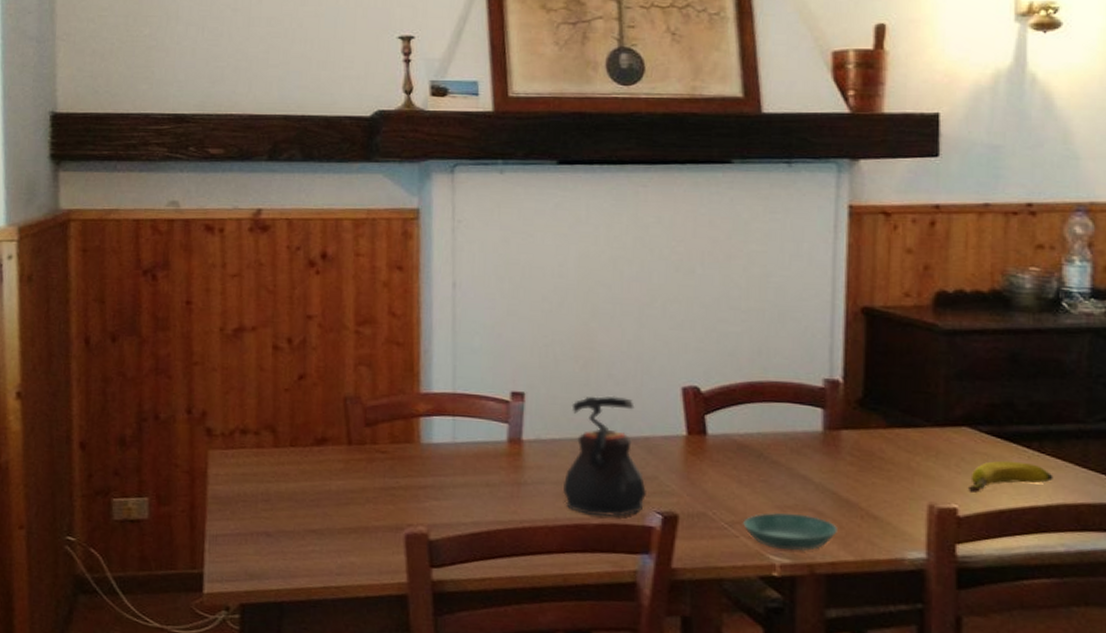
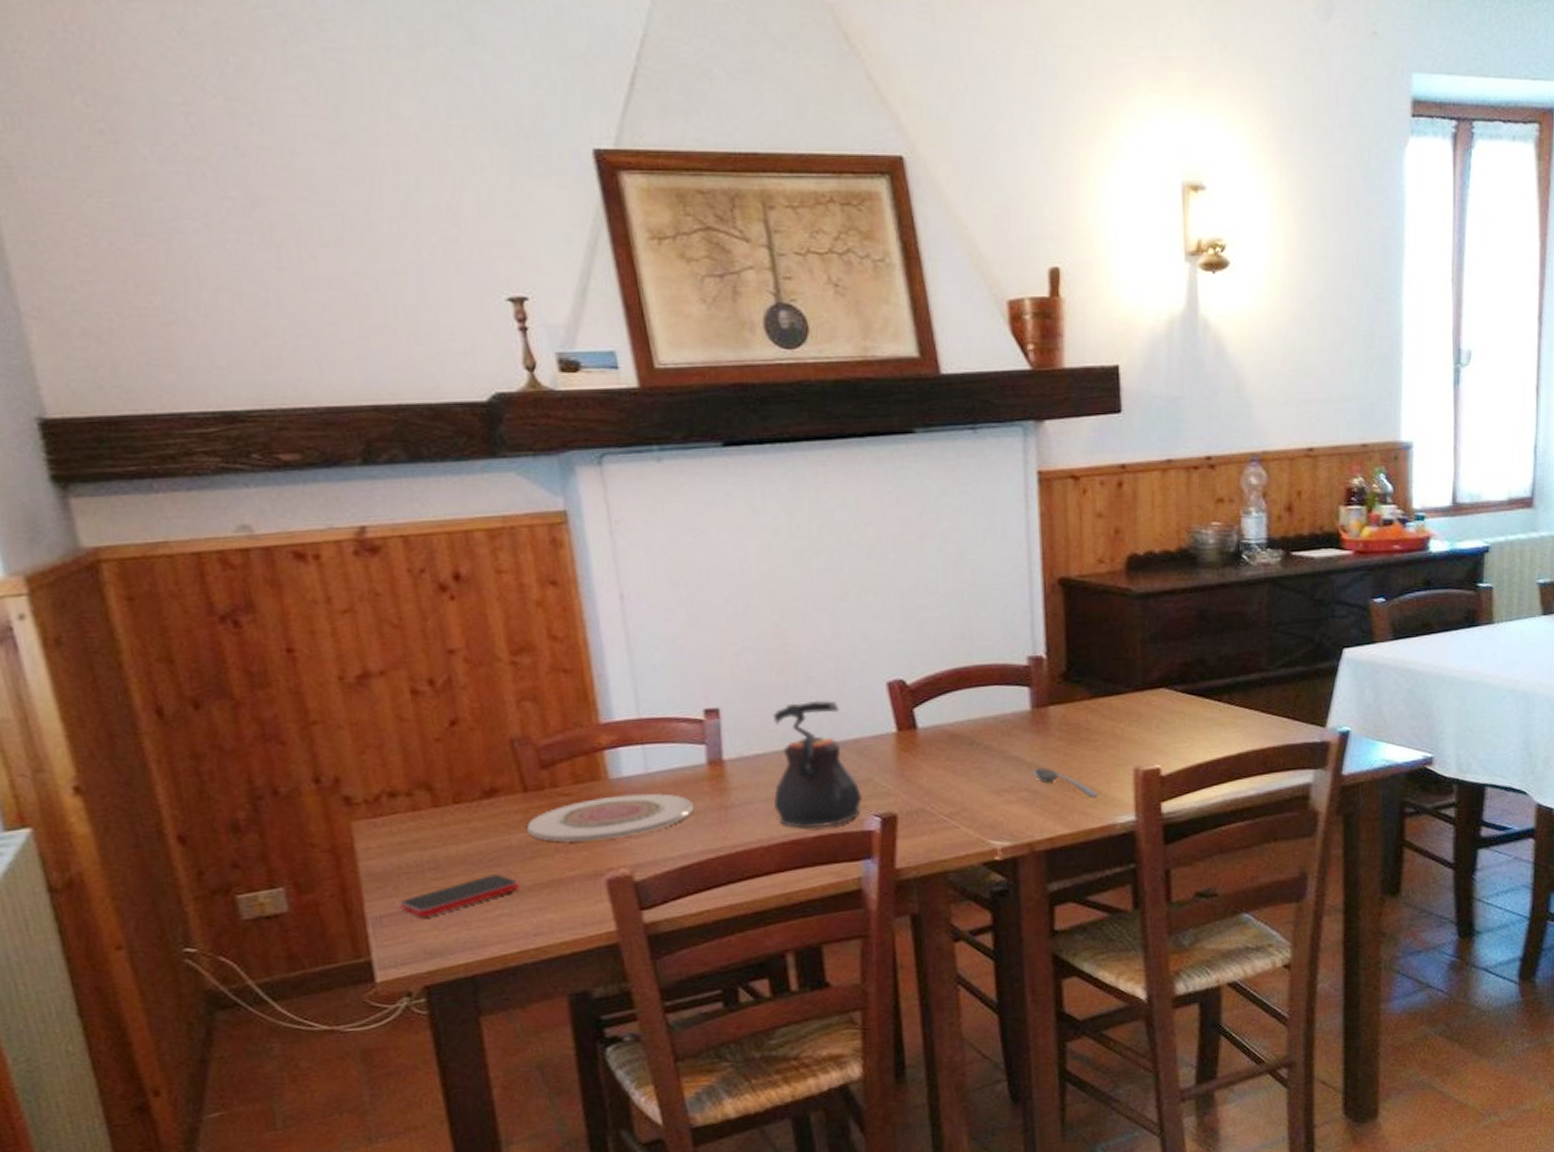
smartphone: none [233,513,332,542] -> present [400,874,520,917]
plate: none [346,459,490,498] -> present [527,793,694,842]
saucer: present [742,512,837,552] -> none [960,795,1053,833]
soupspoon: none [820,489,888,529] -> present [1033,767,1099,798]
banana: present [969,460,1053,492] -> none [1169,715,1242,751]

